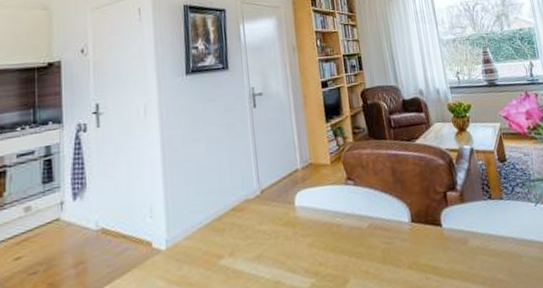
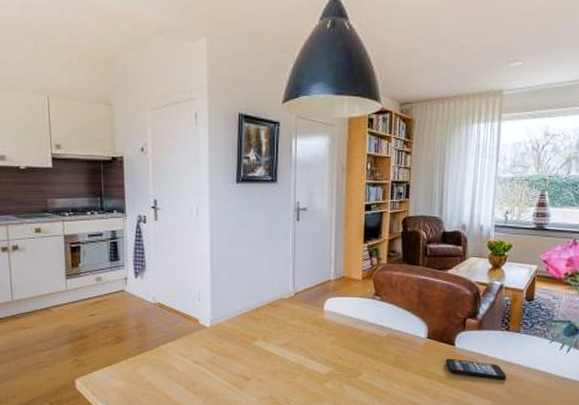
smartphone: none [435,241,504,261] -> present [445,358,507,380]

